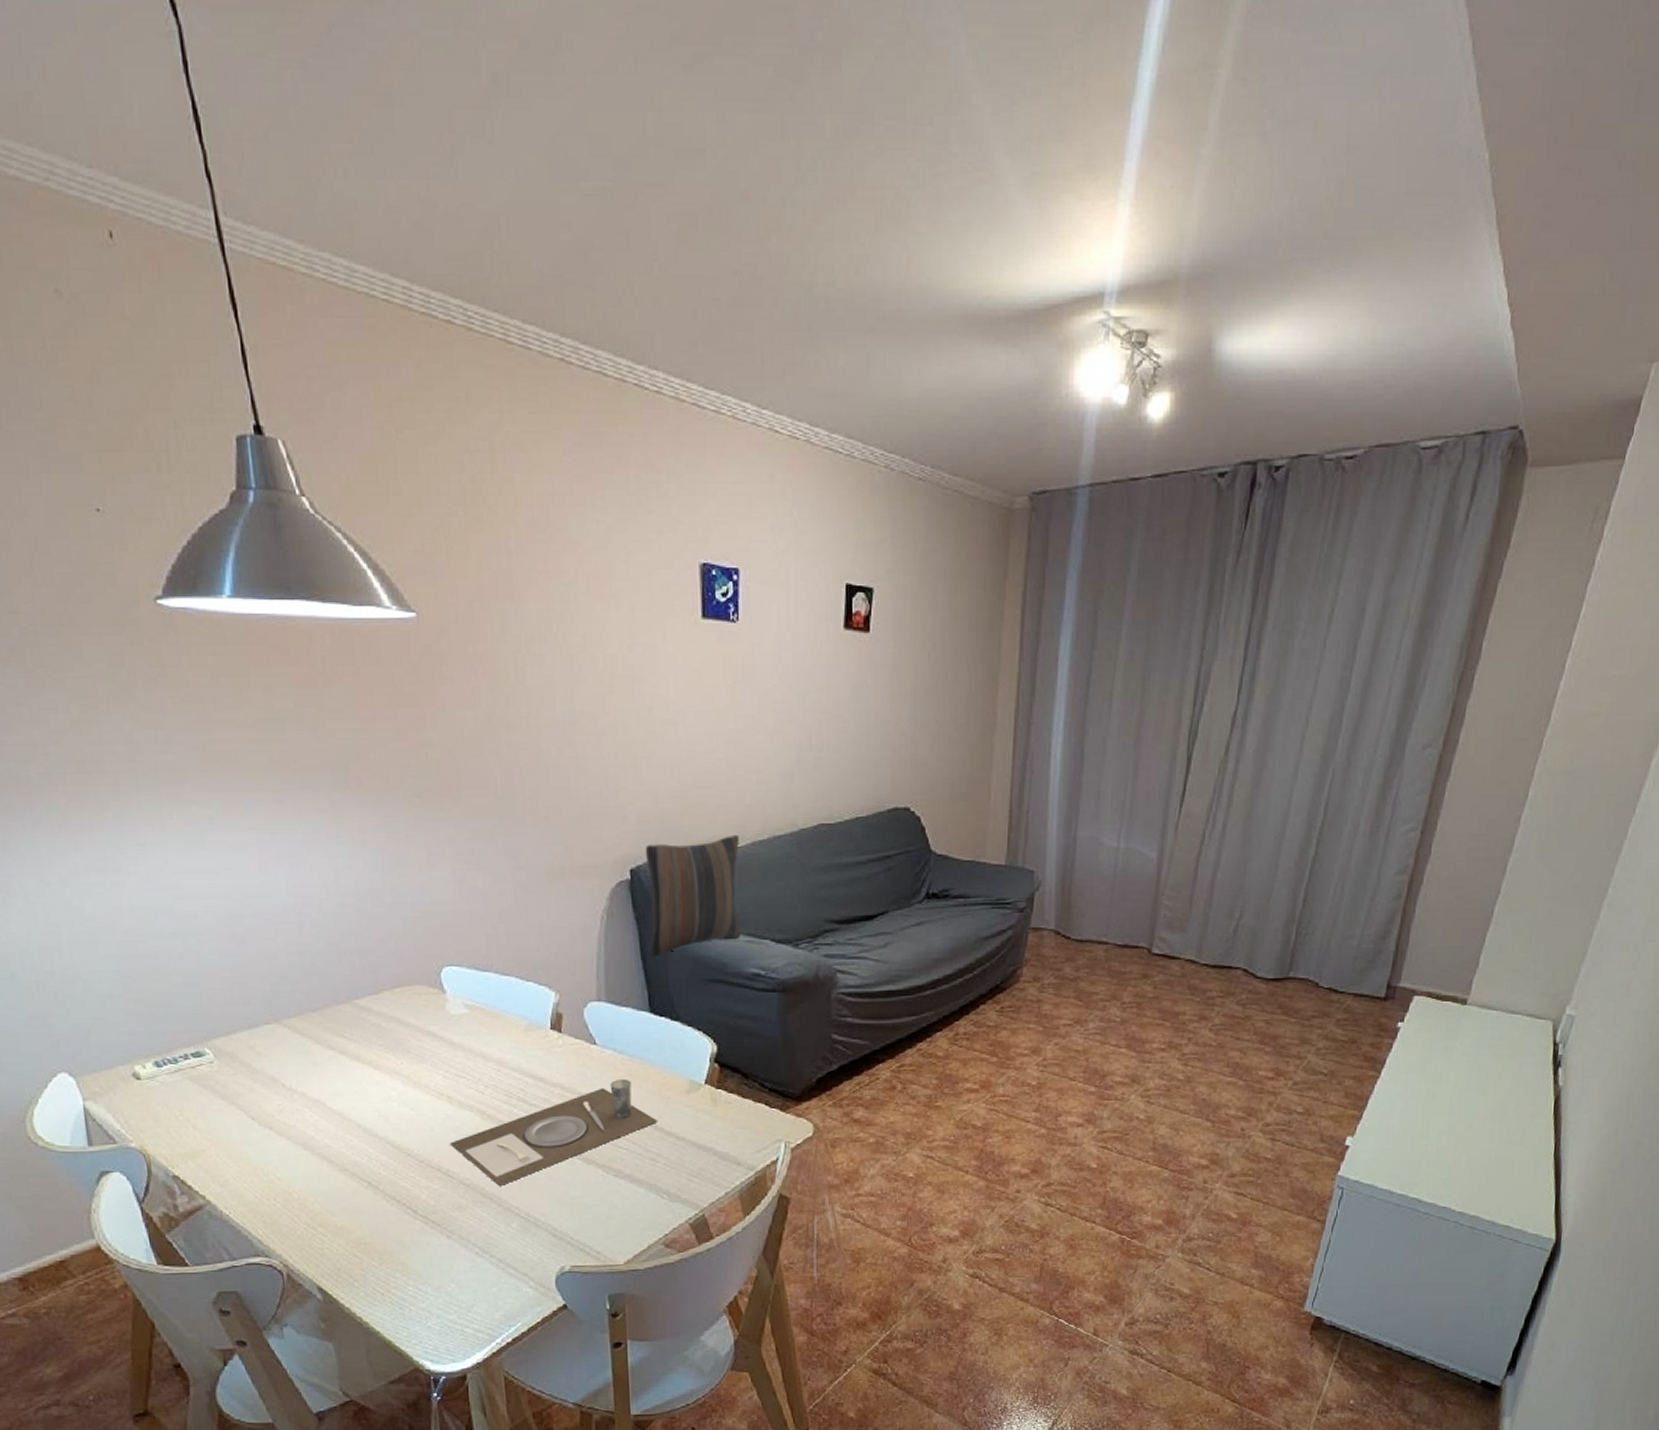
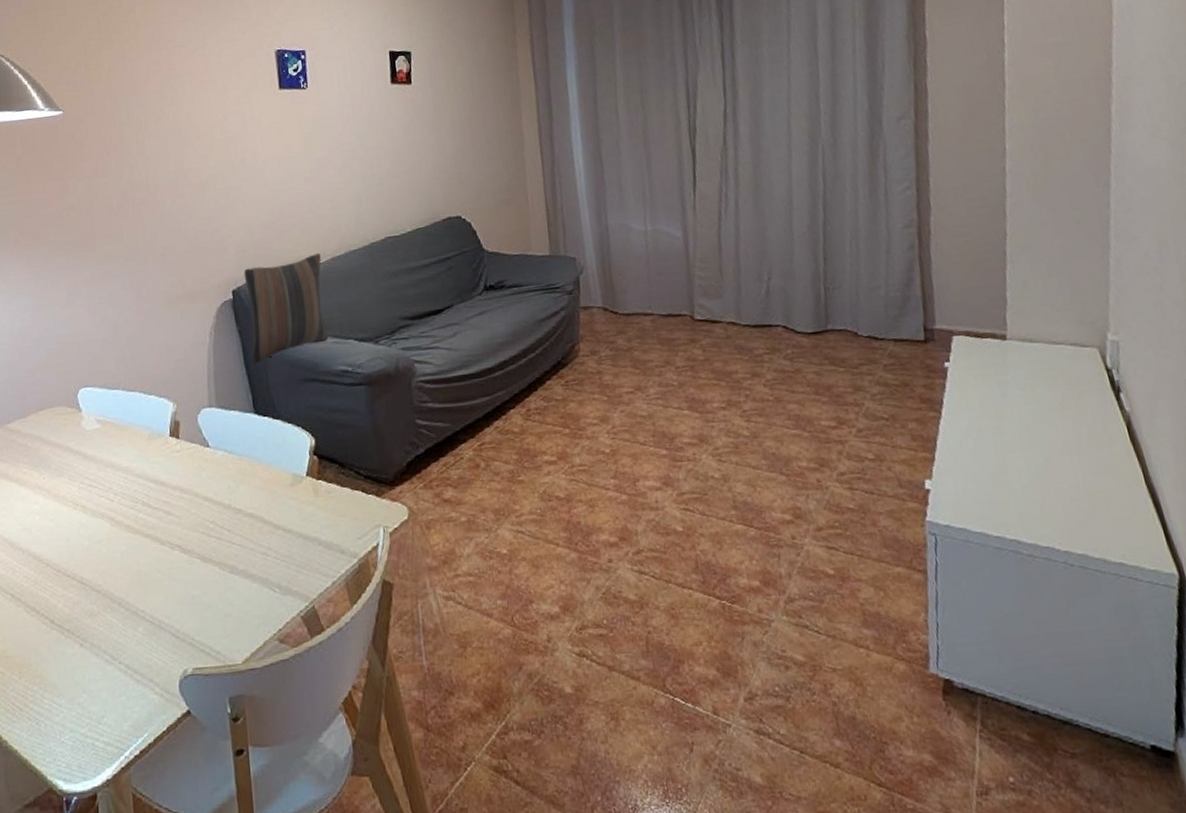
place setting: present [450,1078,658,1186] -> none [84,477,267,590]

